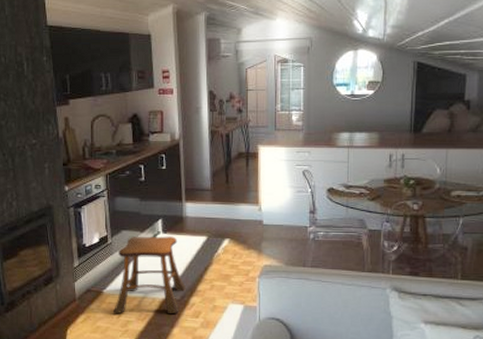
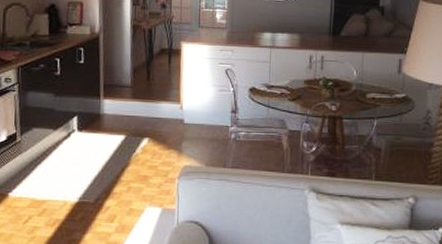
stool: present [114,236,186,314] -> none [20,134,101,218]

